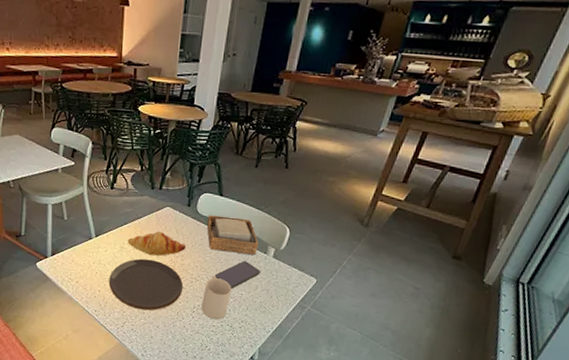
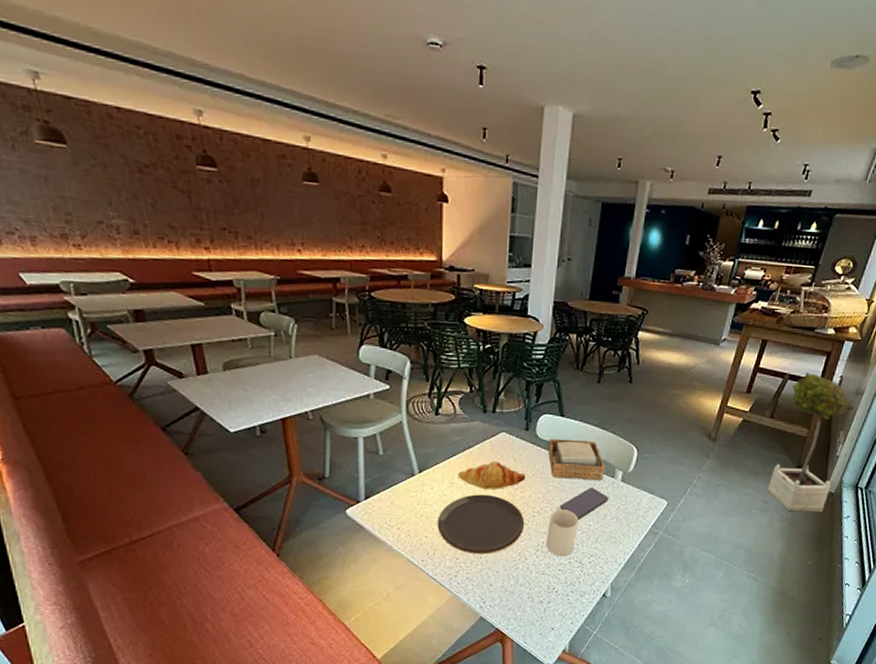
potted tree: none [419,165,521,303] -> present [768,372,855,512]

